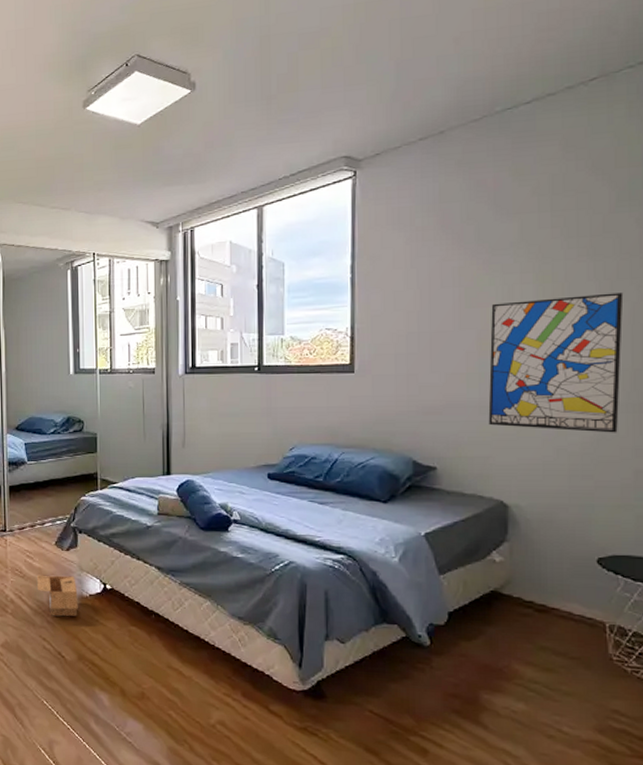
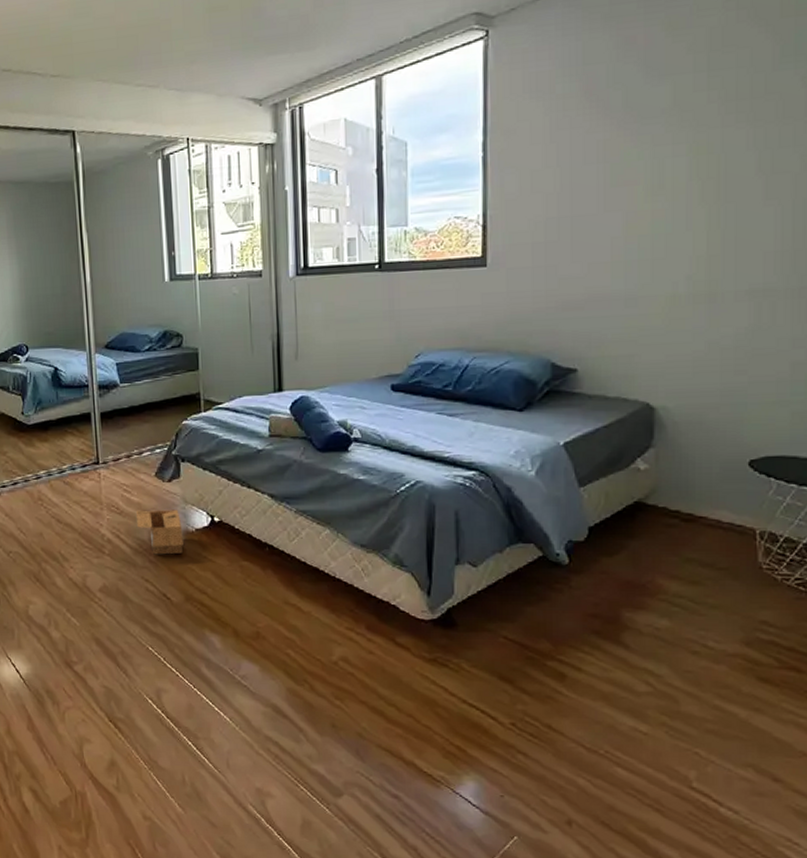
wall art: present [488,292,624,433] -> none [634,163,785,323]

